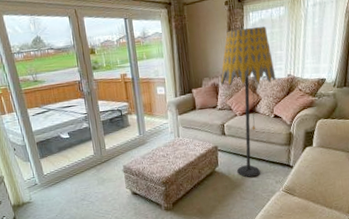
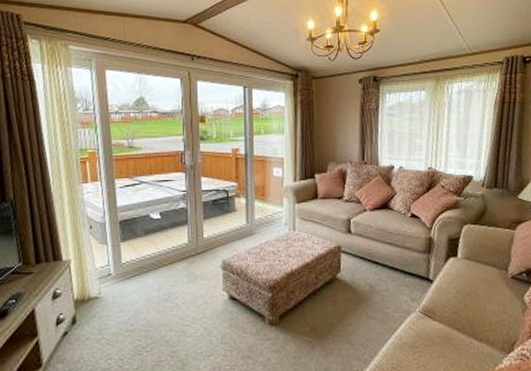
floor lamp: present [220,26,276,178] -> none [349,109,415,291]

